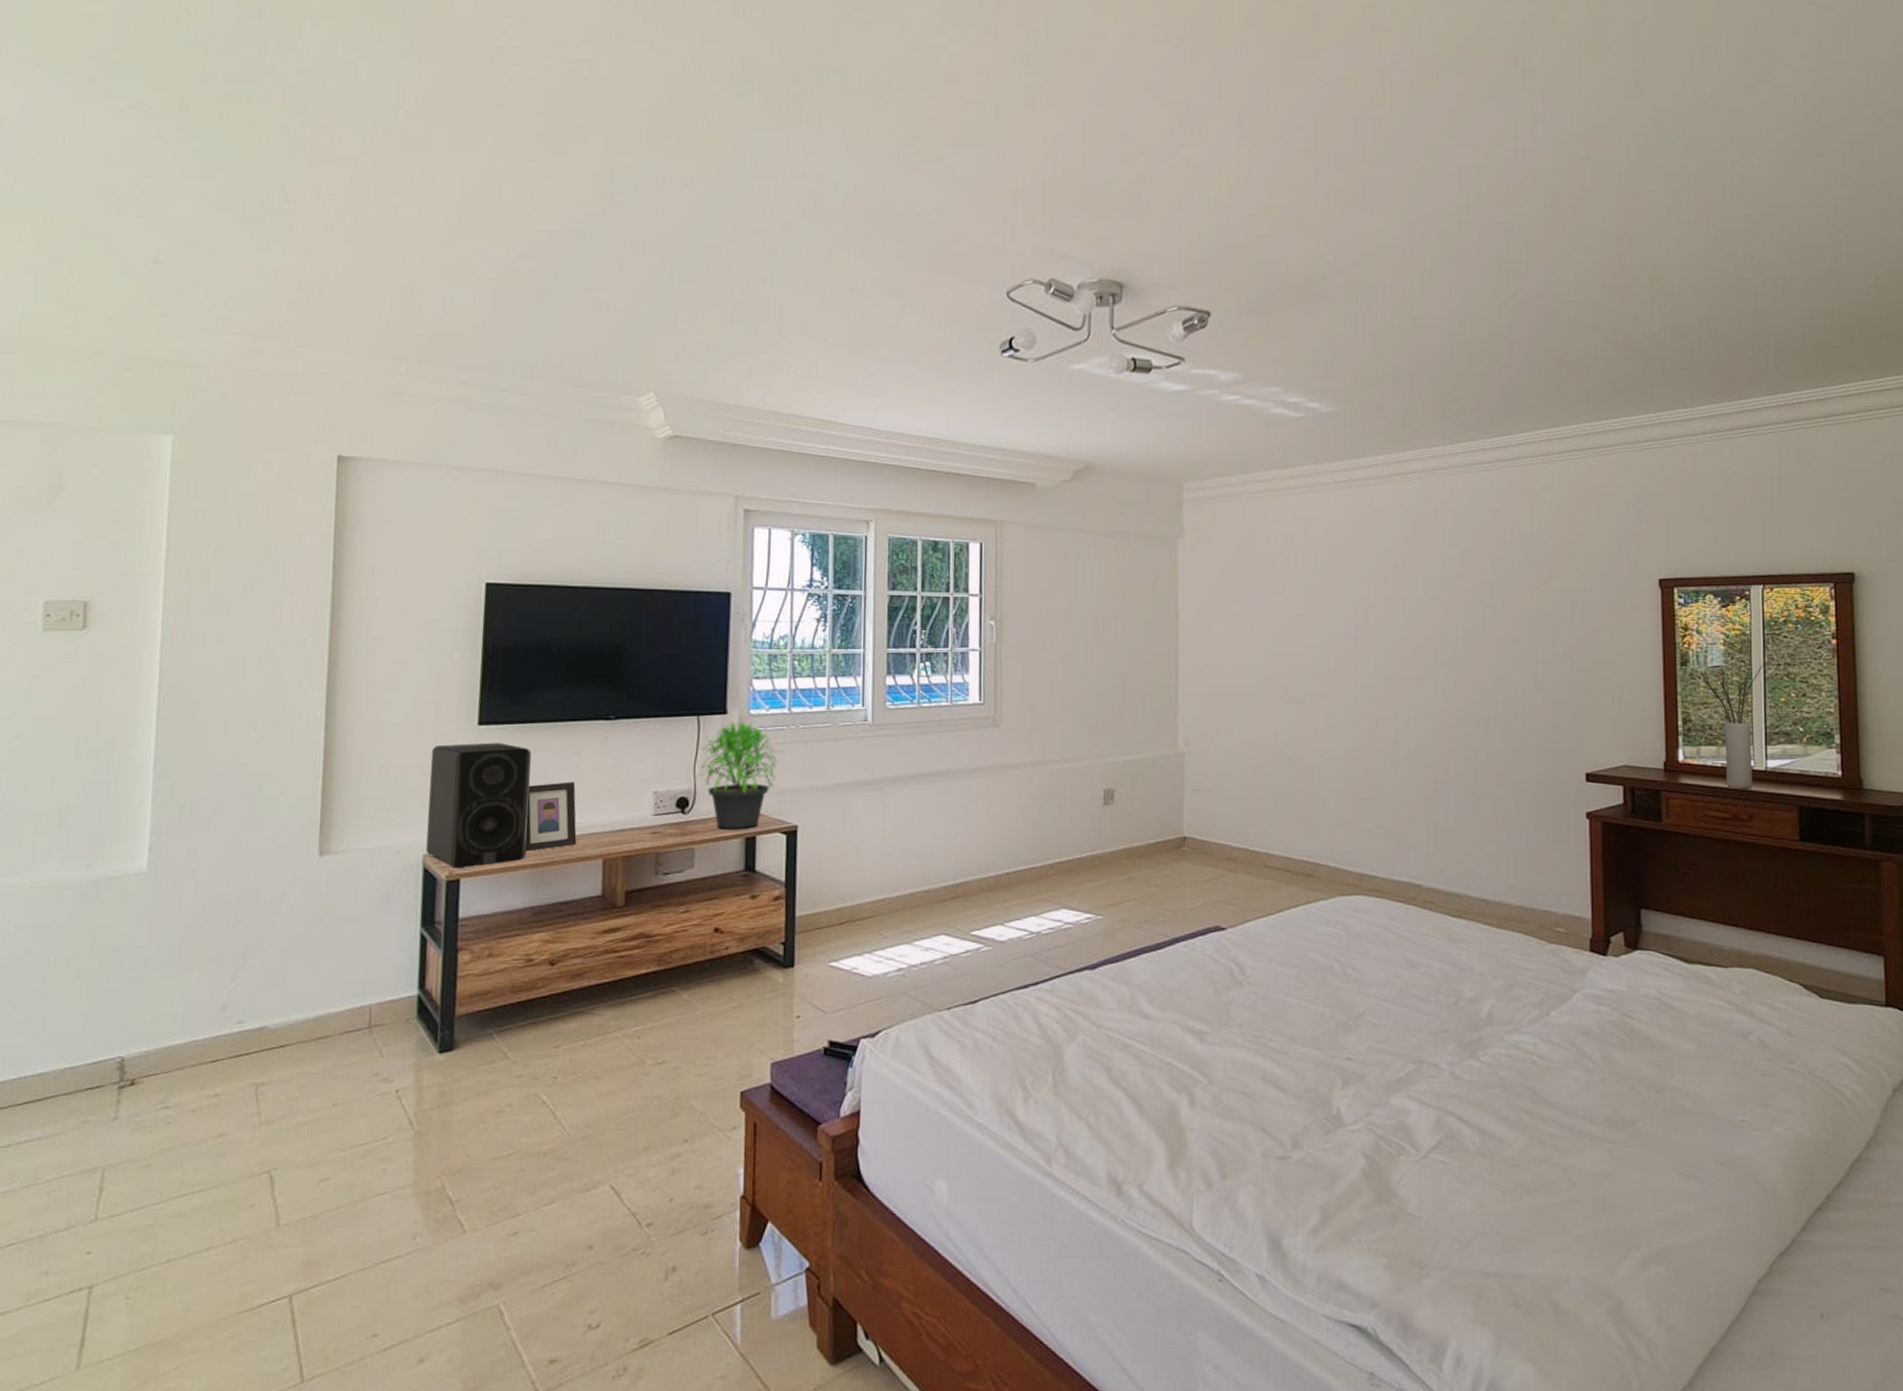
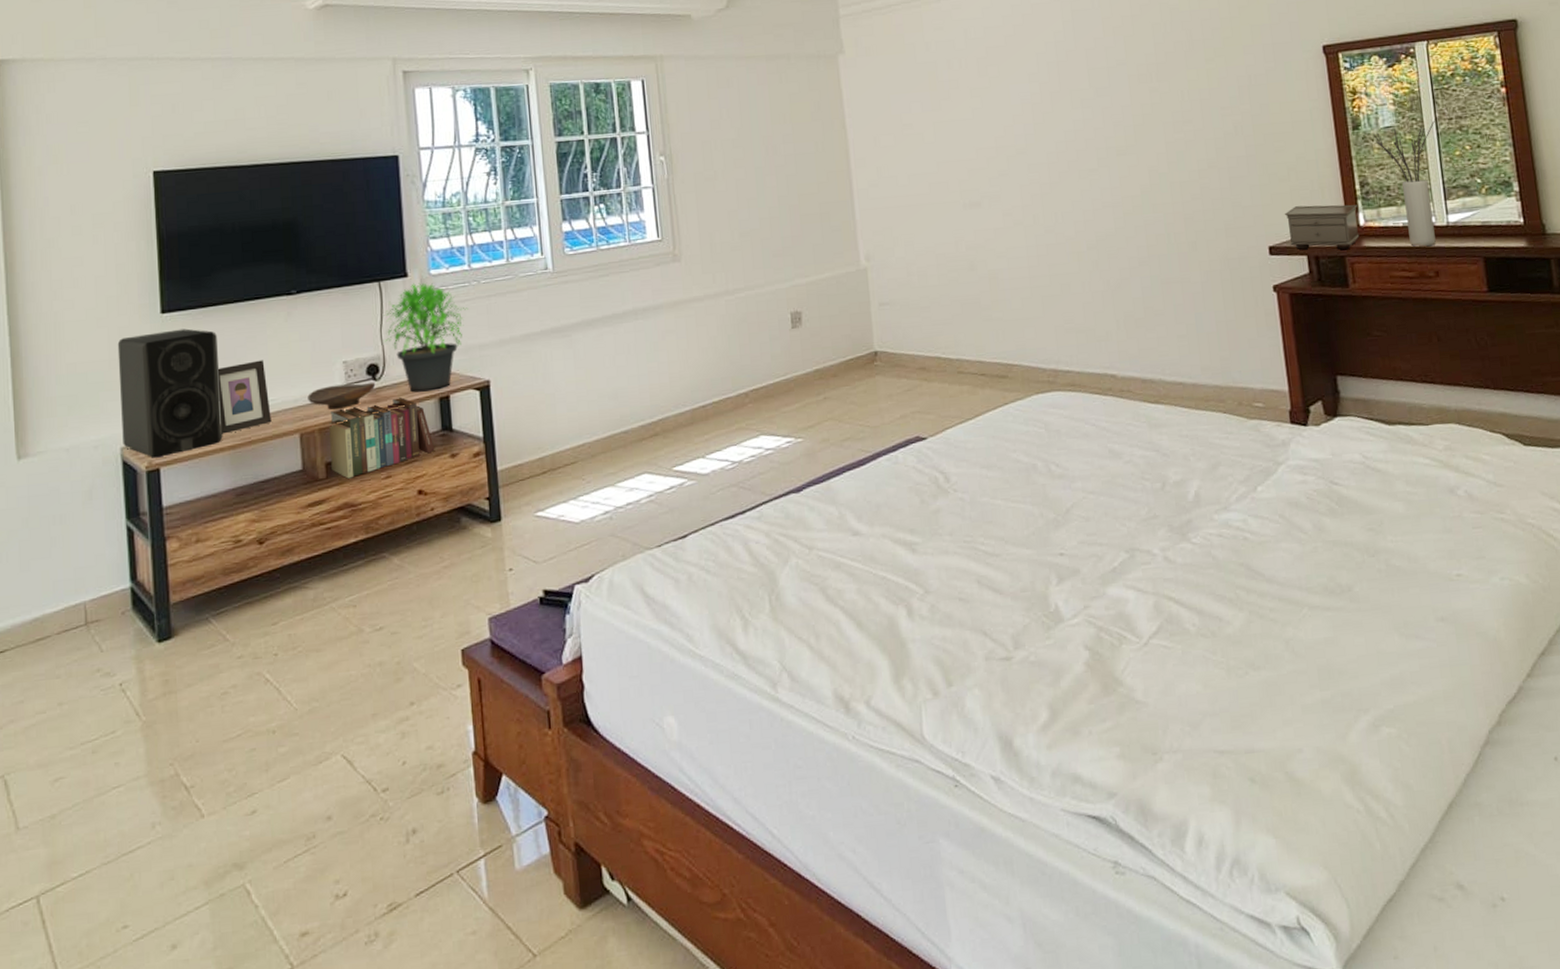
decorative bowl: none [614,814,684,840] -> present [307,382,376,411]
books: none [631,832,736,909] -> present [329,396,435,479]
jewelry box: none [1604,736,1678,785] -> present [1284,204,1360,250]

